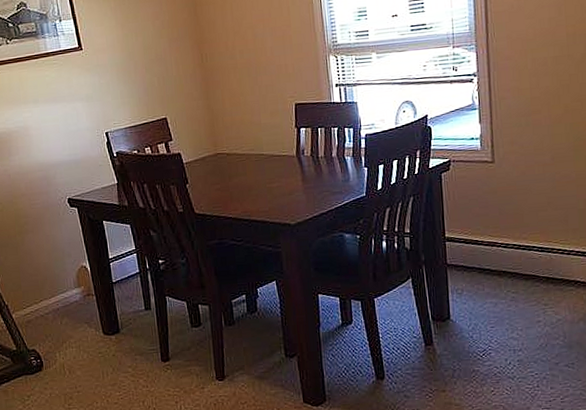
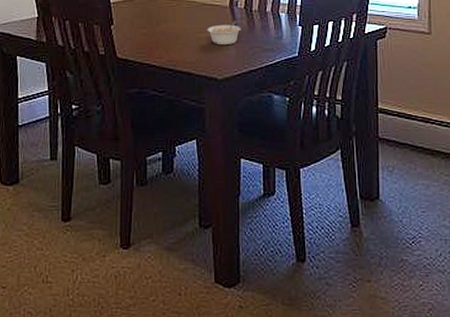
legume: none [276,168,309,193] -> present [207,21,241,46]

